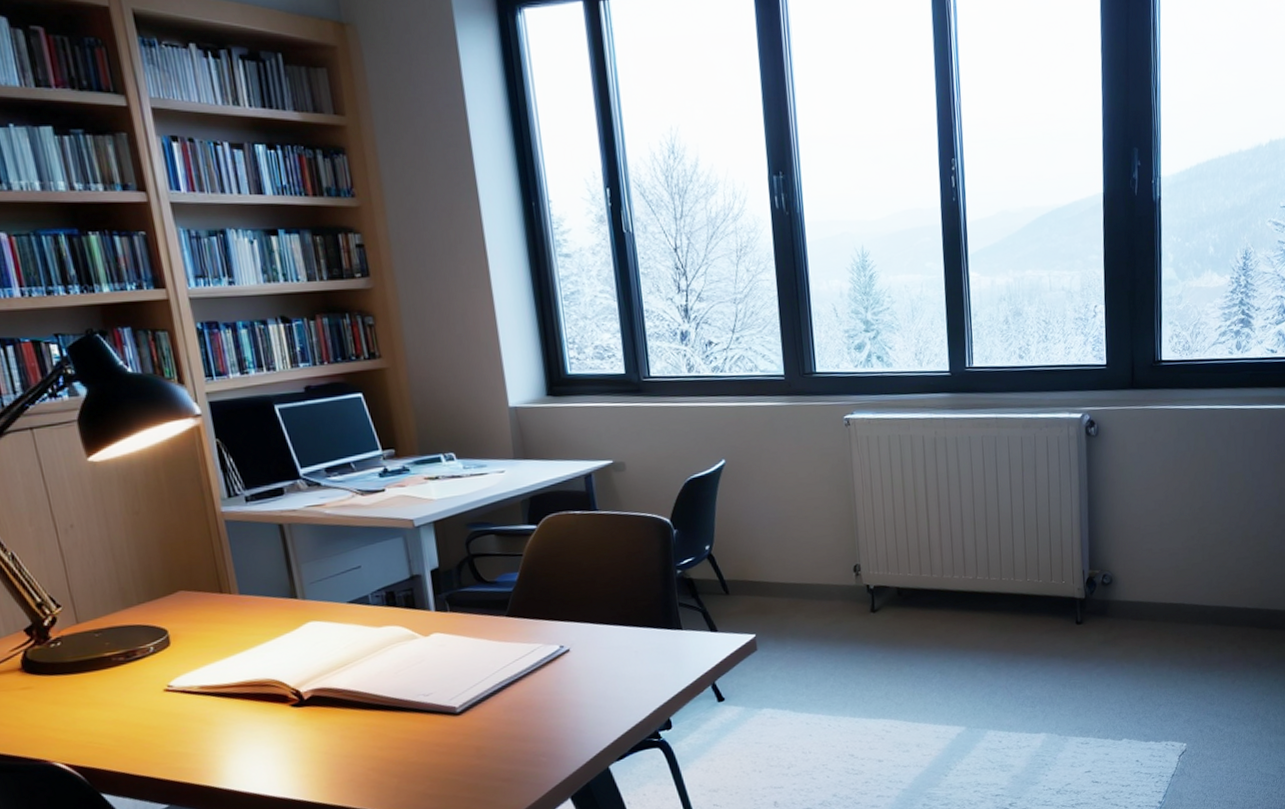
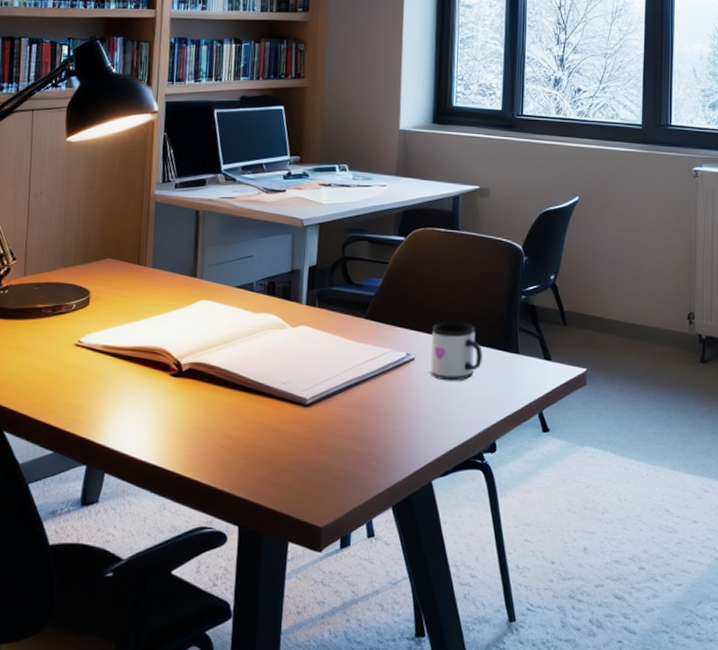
mug: none [584,605,645,668] -> present [431,322,484,381]

